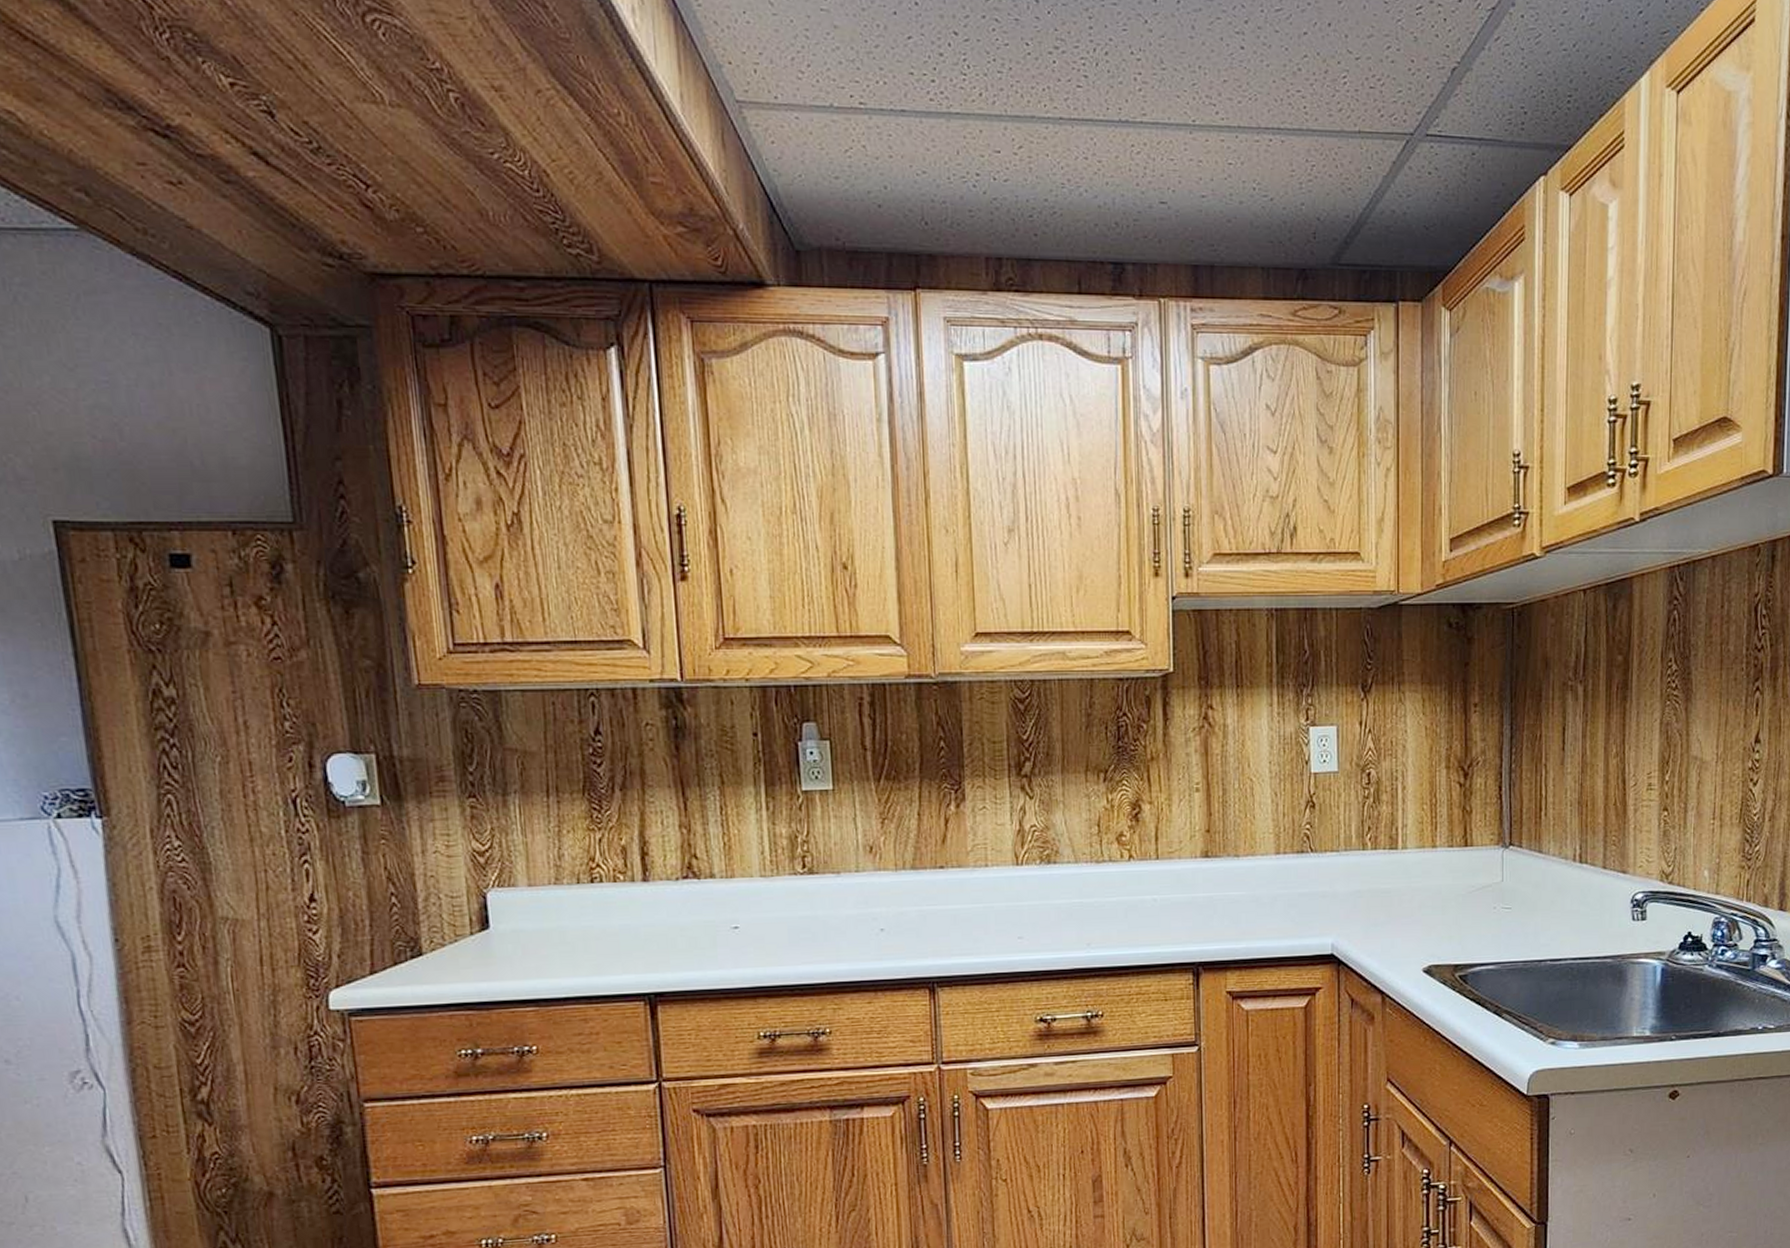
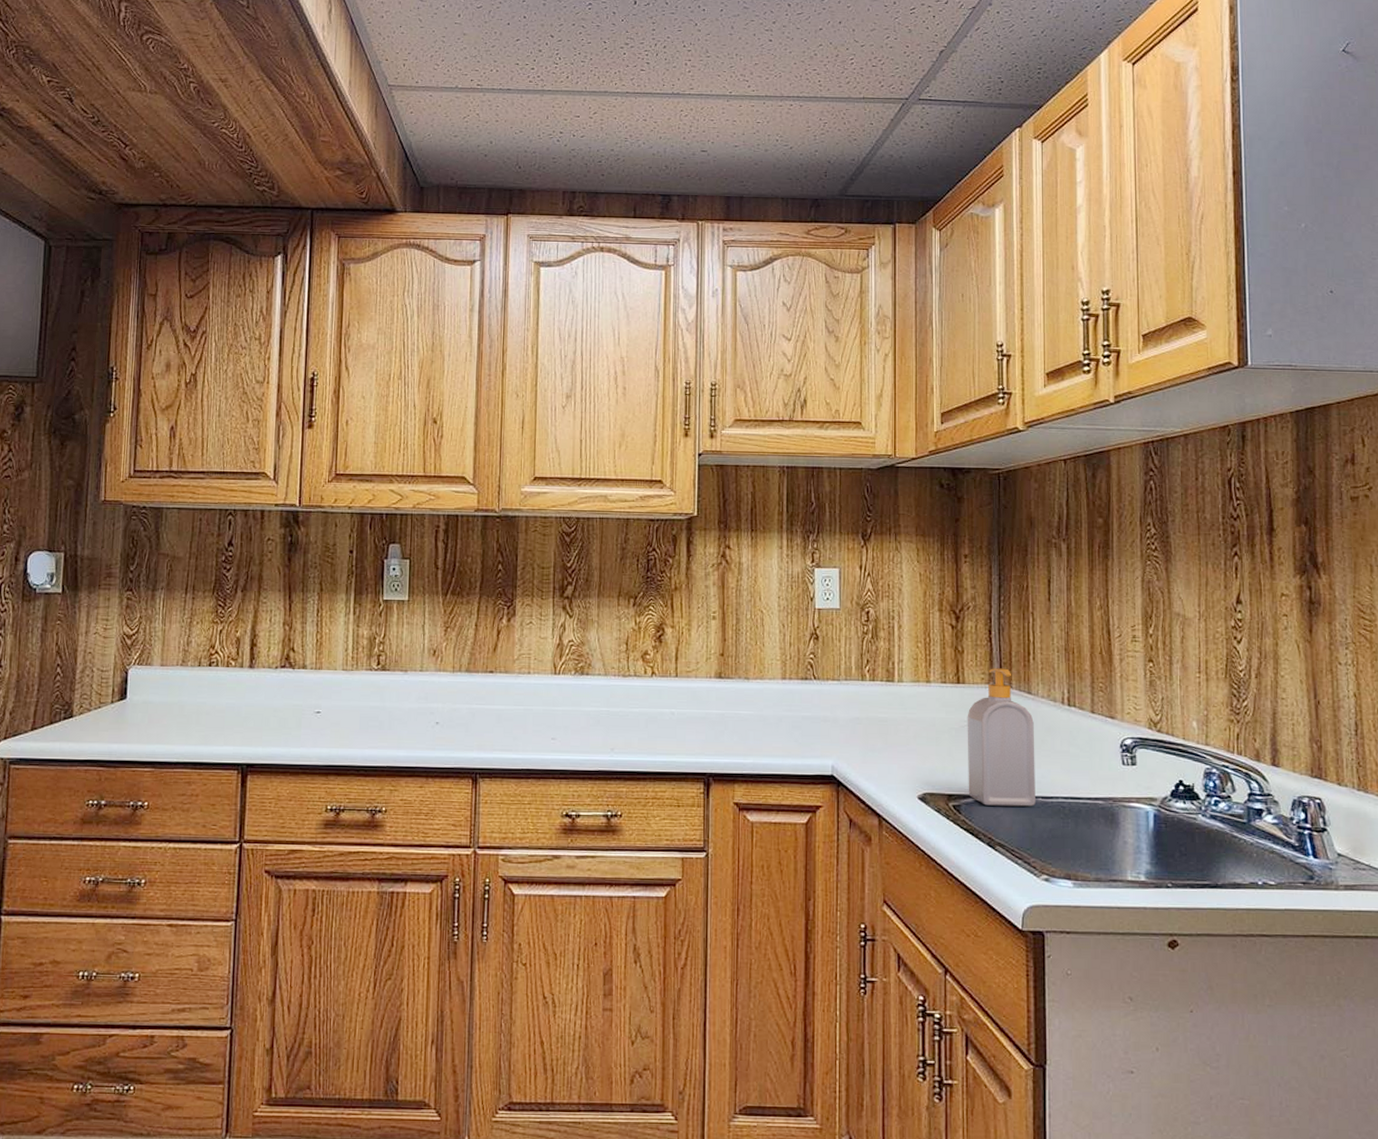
soap bottle: none [1474,827,1545,973] -> present [967,668,1035,807]

